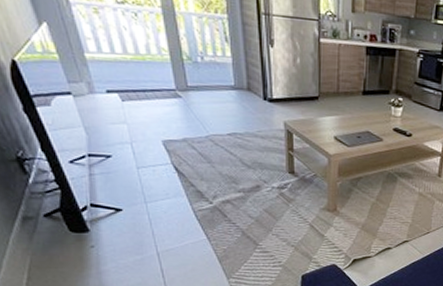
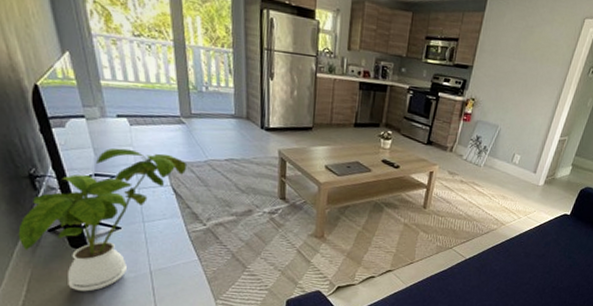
house plant: none [11,126,188,277] -> present [18,148,187,292]

